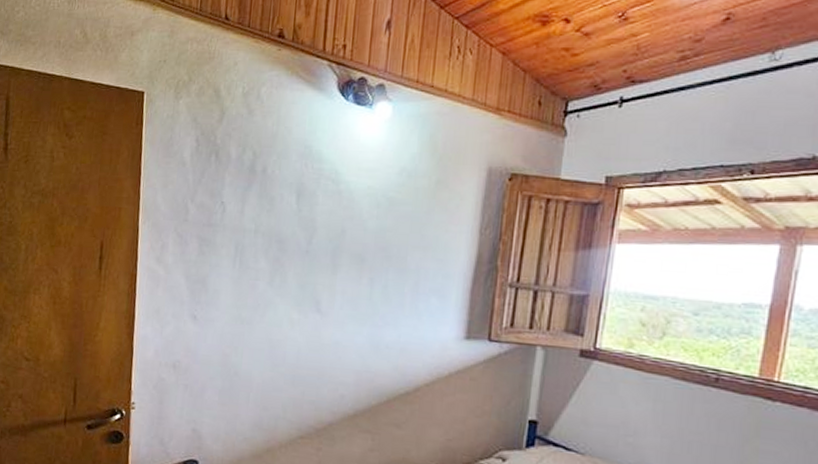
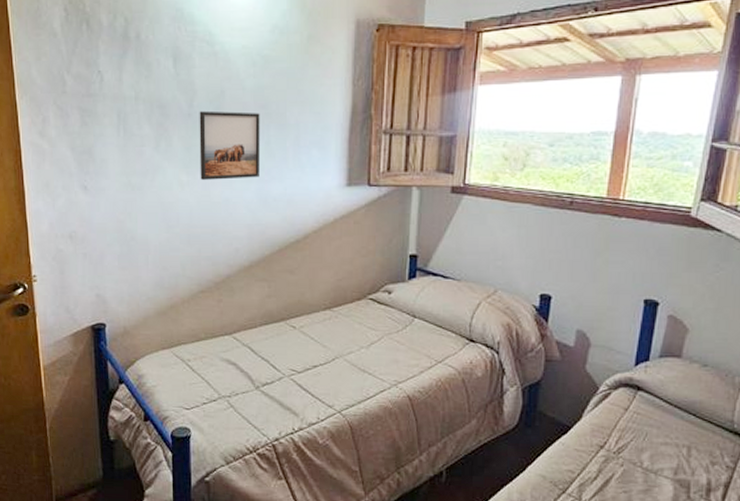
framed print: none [311,248,380,322] -> present [199,110,261,180]

